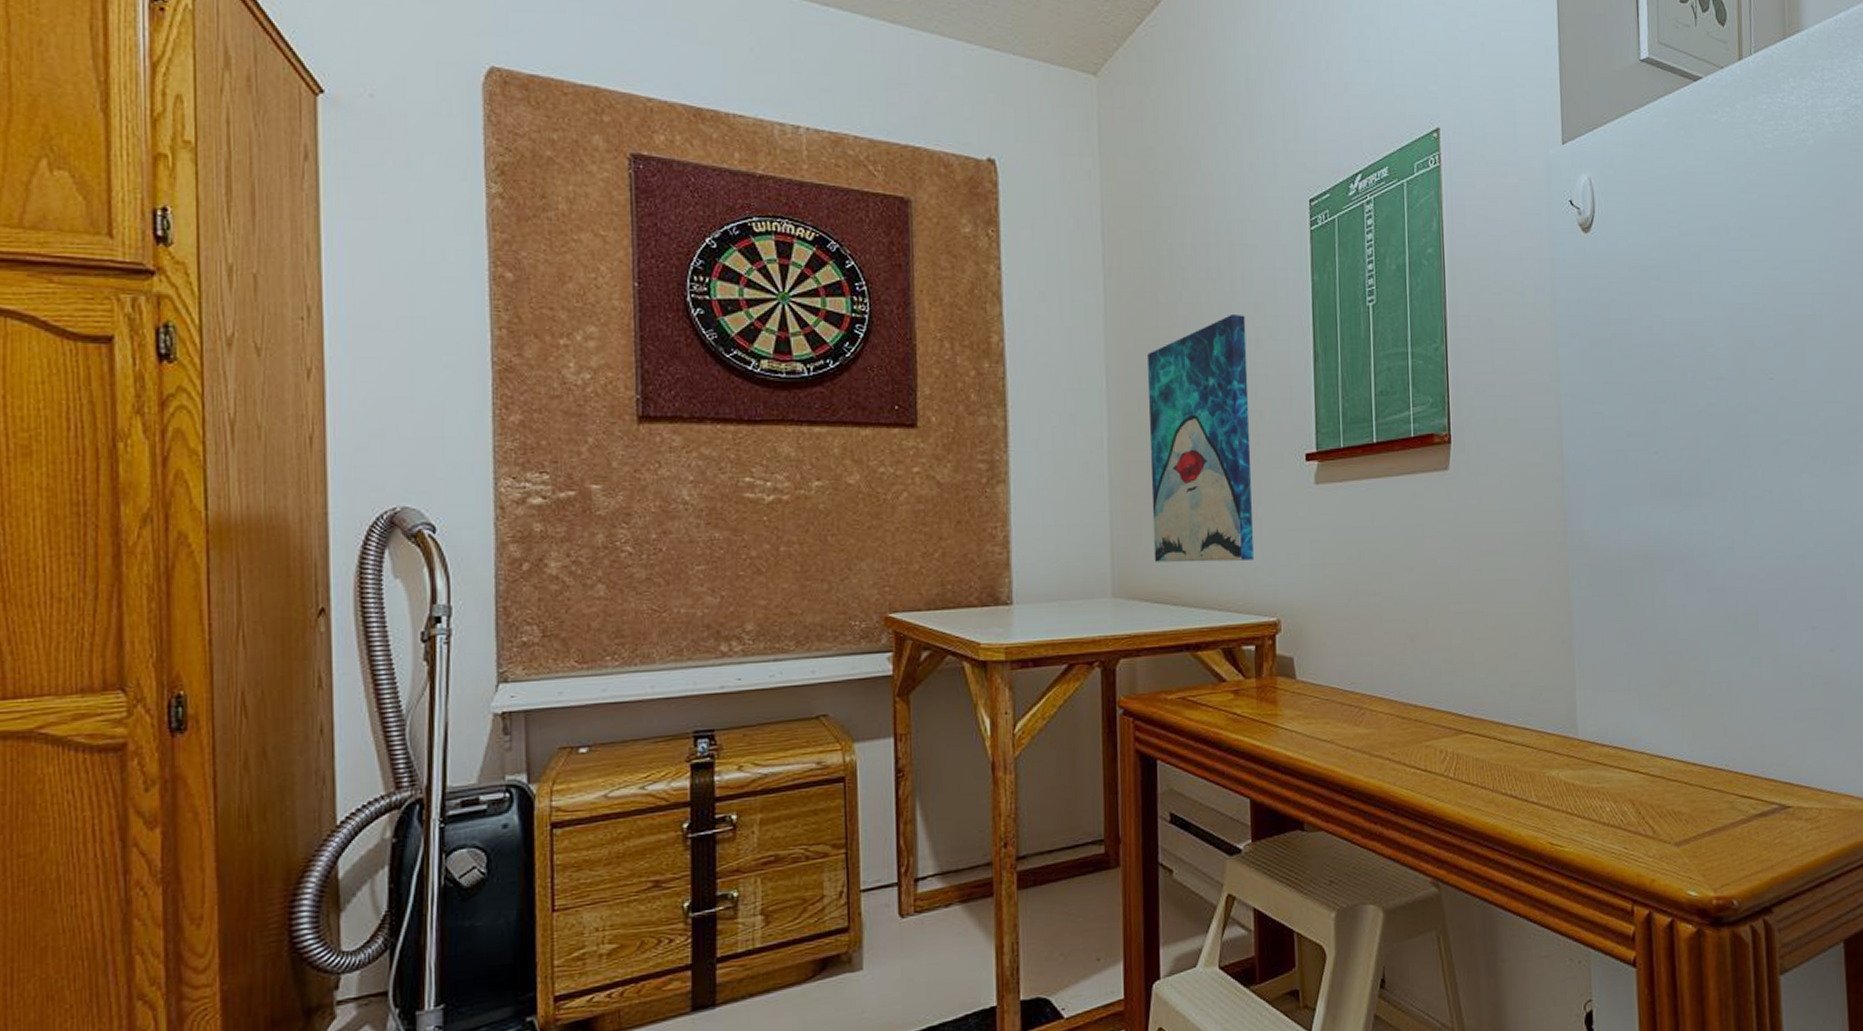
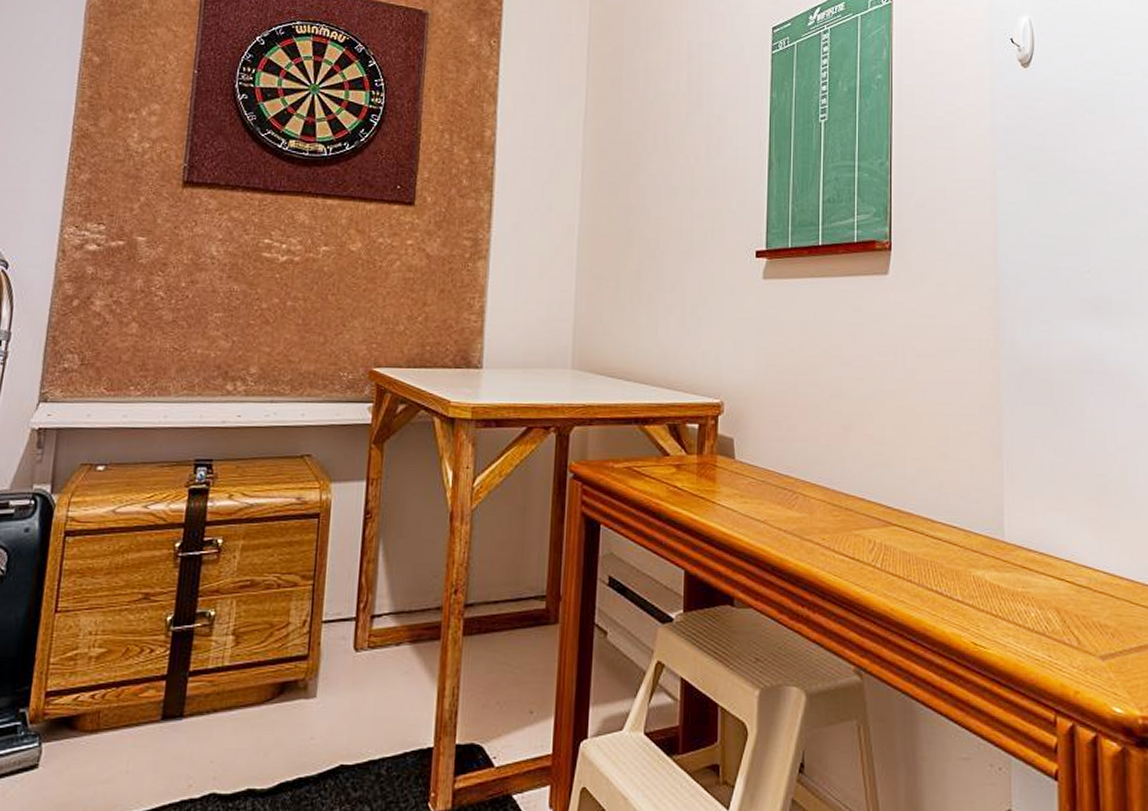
wall art: present [1148,315,1254,562] -> none [612,123,709,345]

